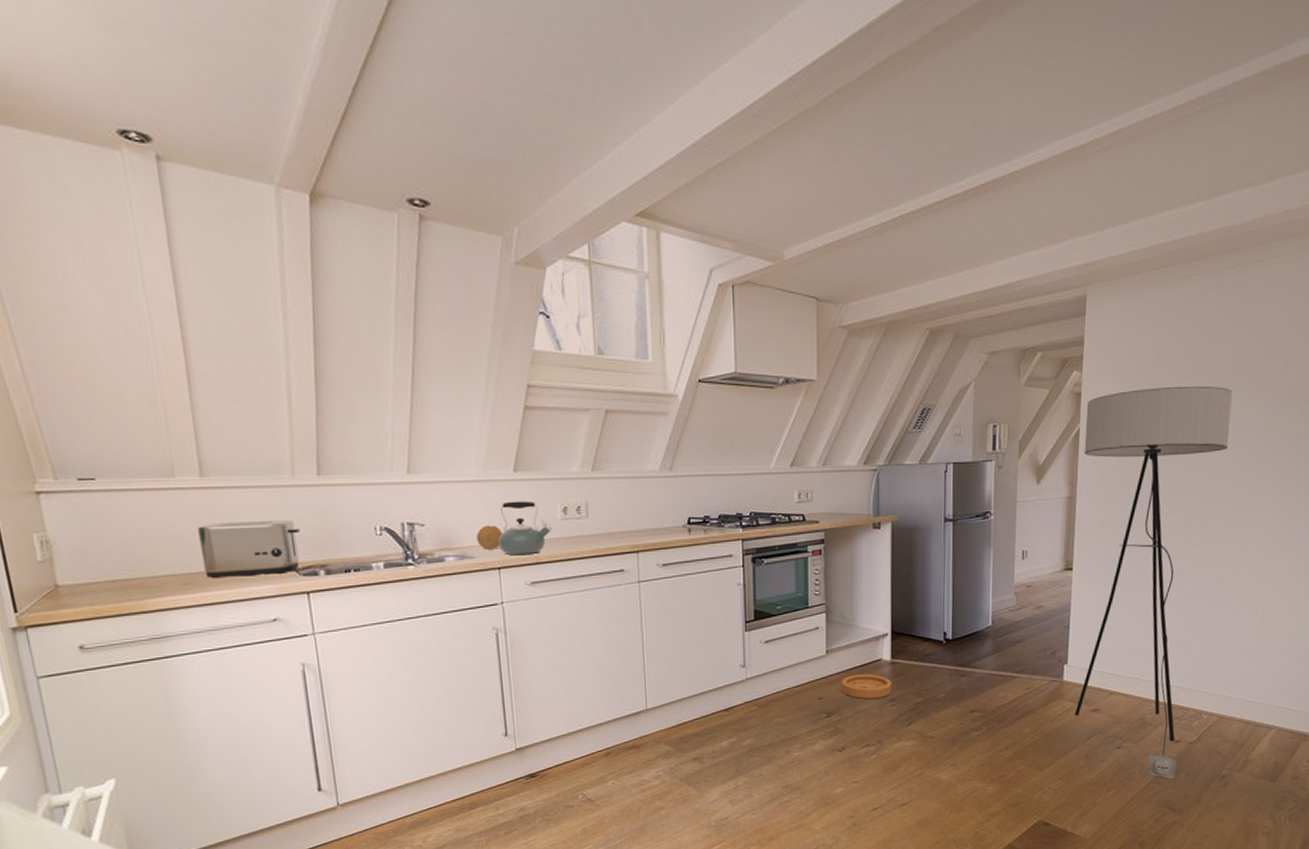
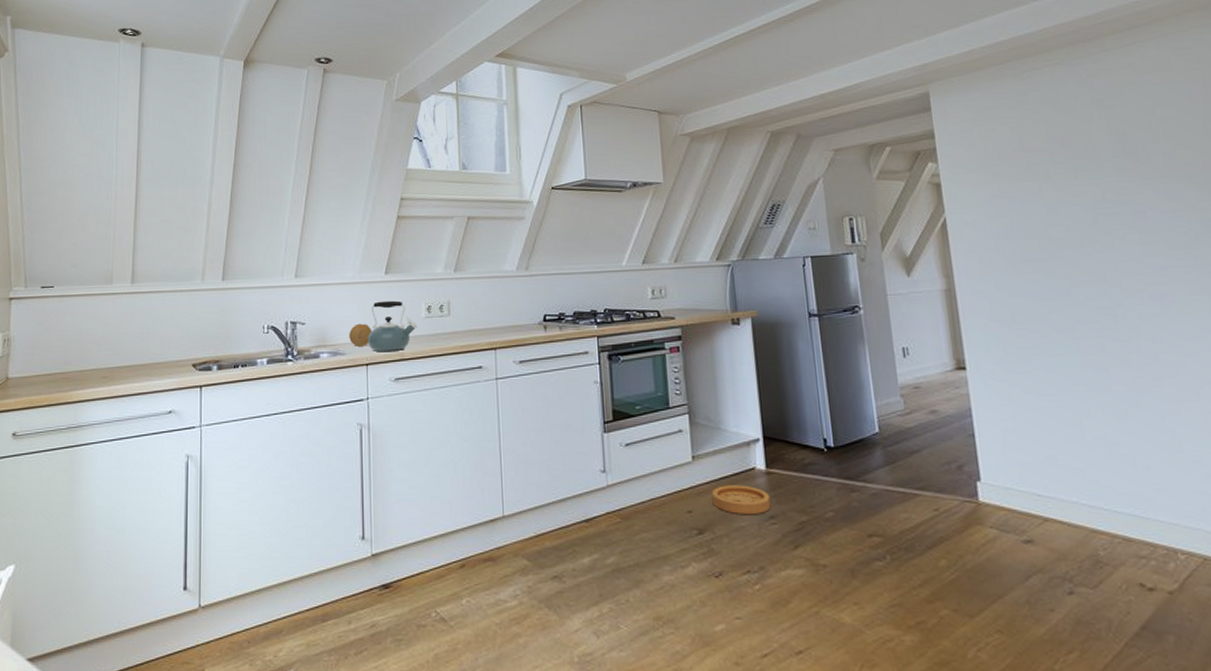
toaster: present [197,519,300,579] -> none [121,319,202,373]
floor lamp: present [1074,385,1232,780] -> none [949,171,1162,643]

